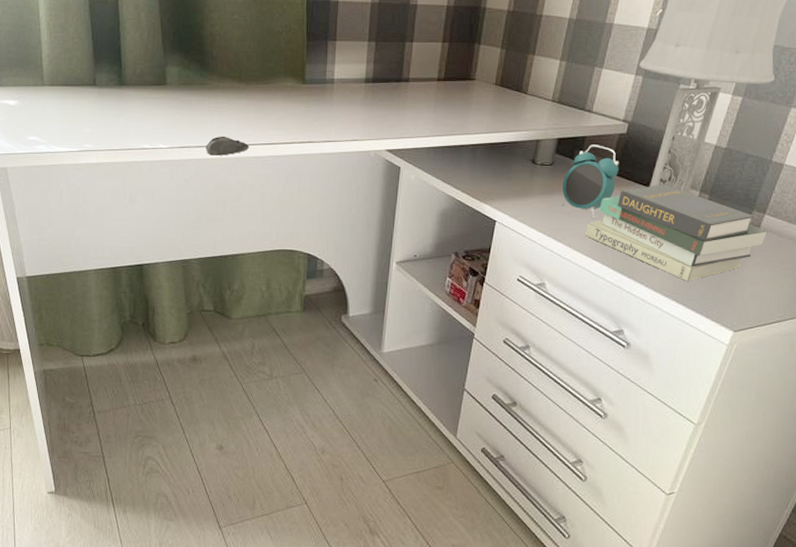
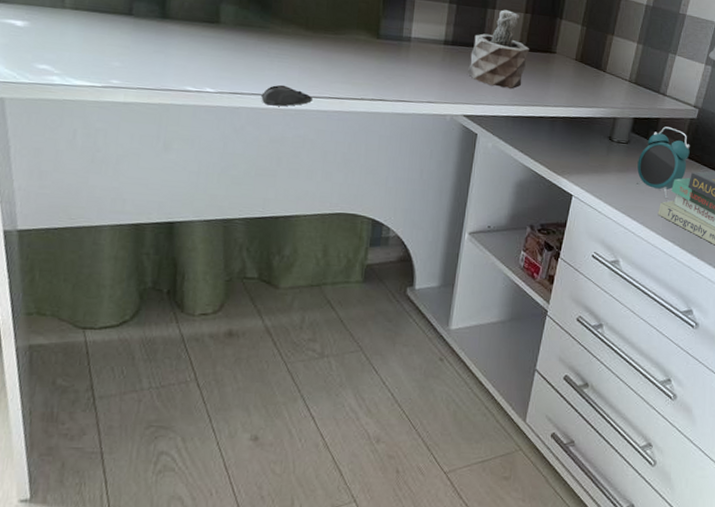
succulent plant: none [388,41,449,121] -> present [467,10,530,89]

